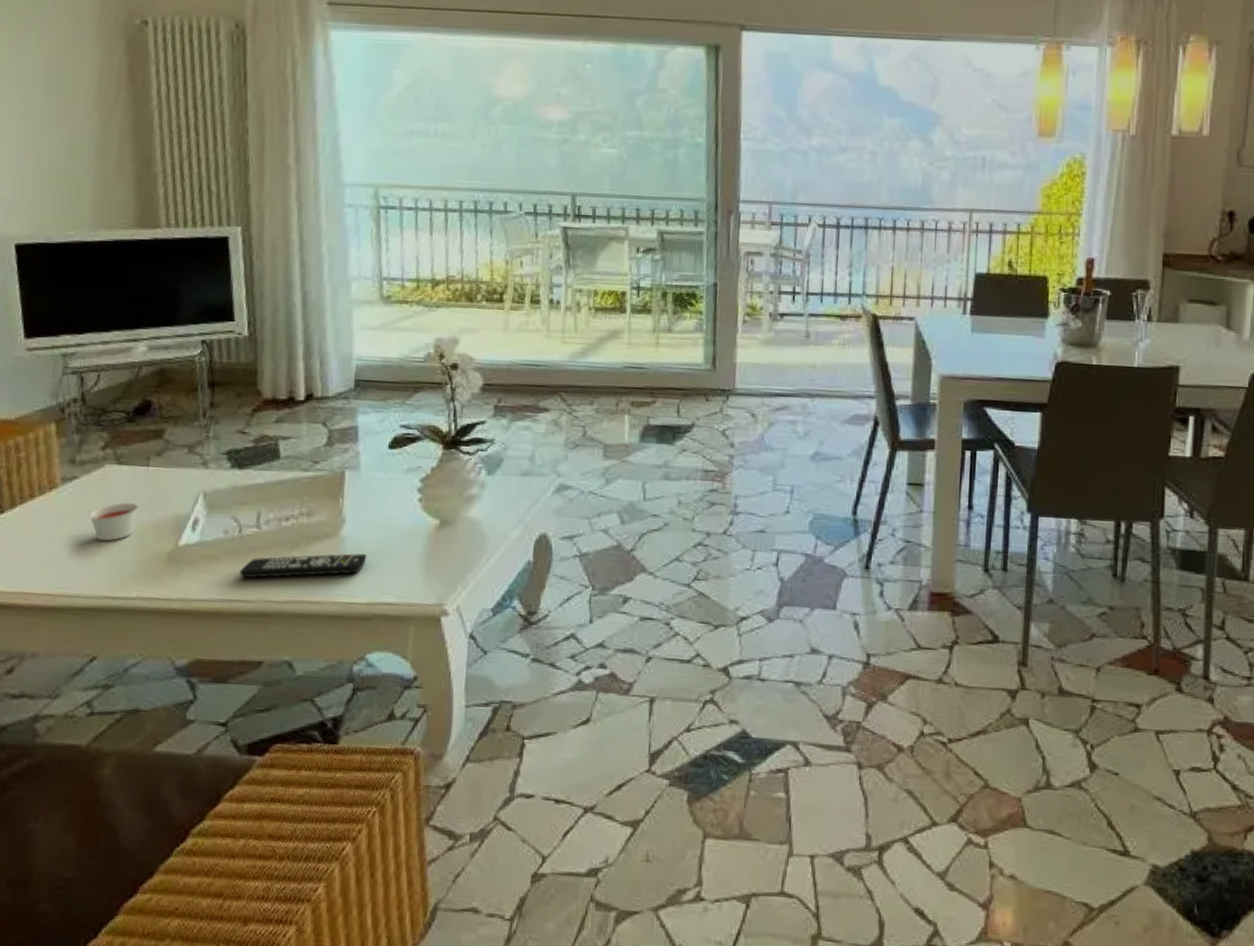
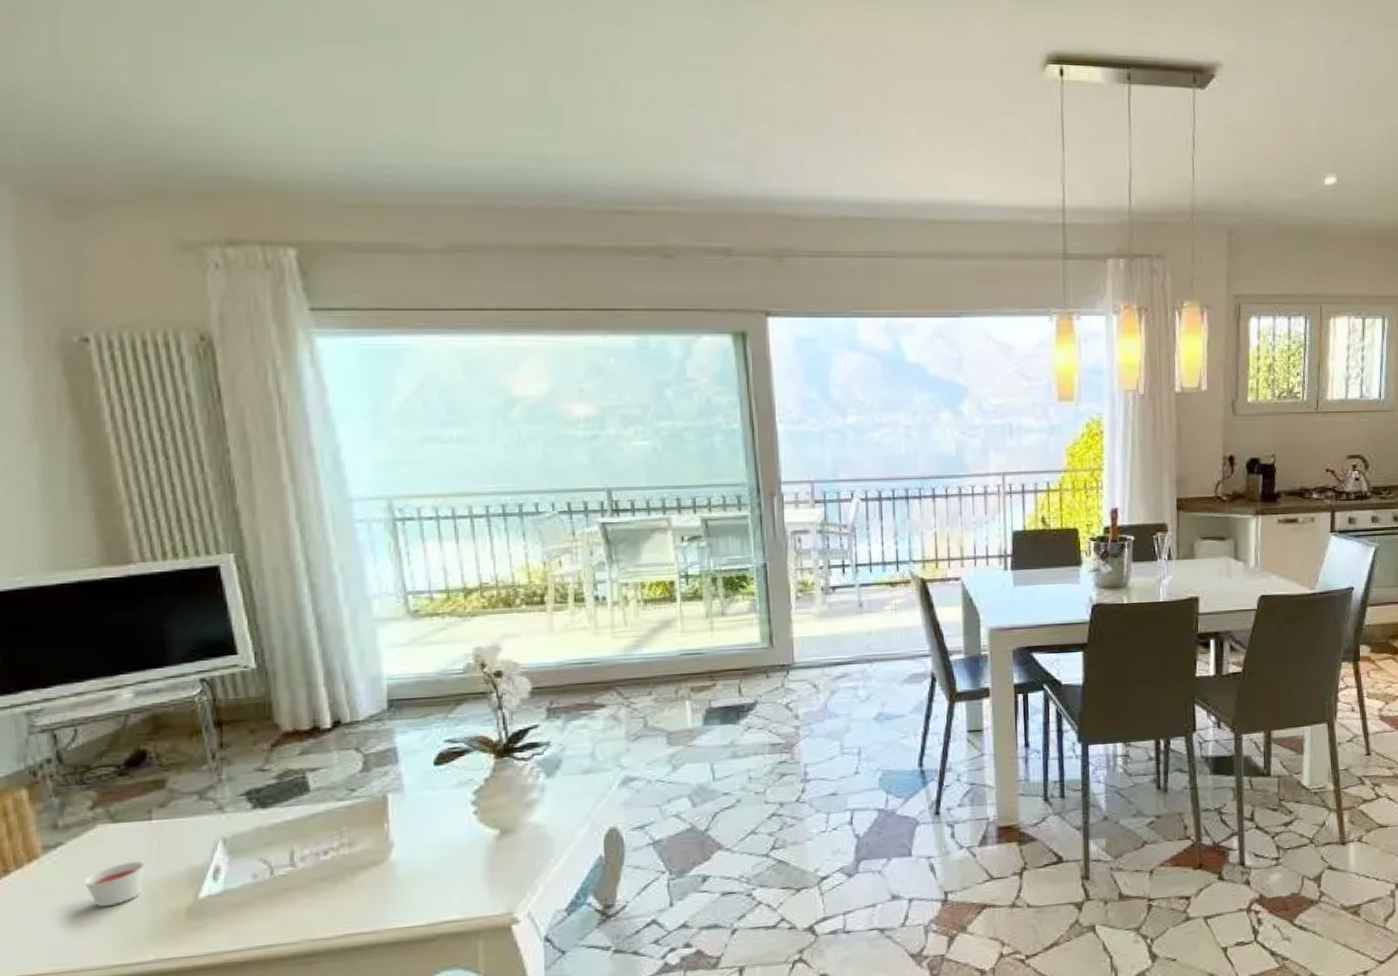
remote control: present [239,553,367,579] -> none [276,876,423,921]

